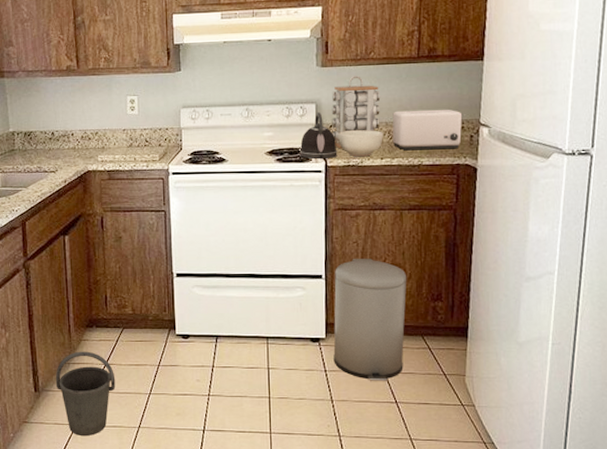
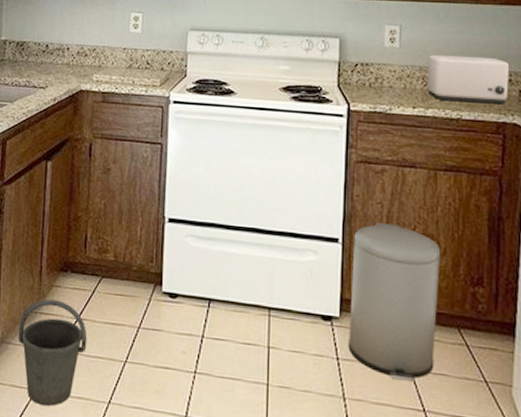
kettle: present [299,111,338,159] -> none [318,47,362,101]
spice rack: present [331,76,381,149] -> none [357,11,415,92]
bowl: present [338,129,383,157] -> none [364,71,416,104]

